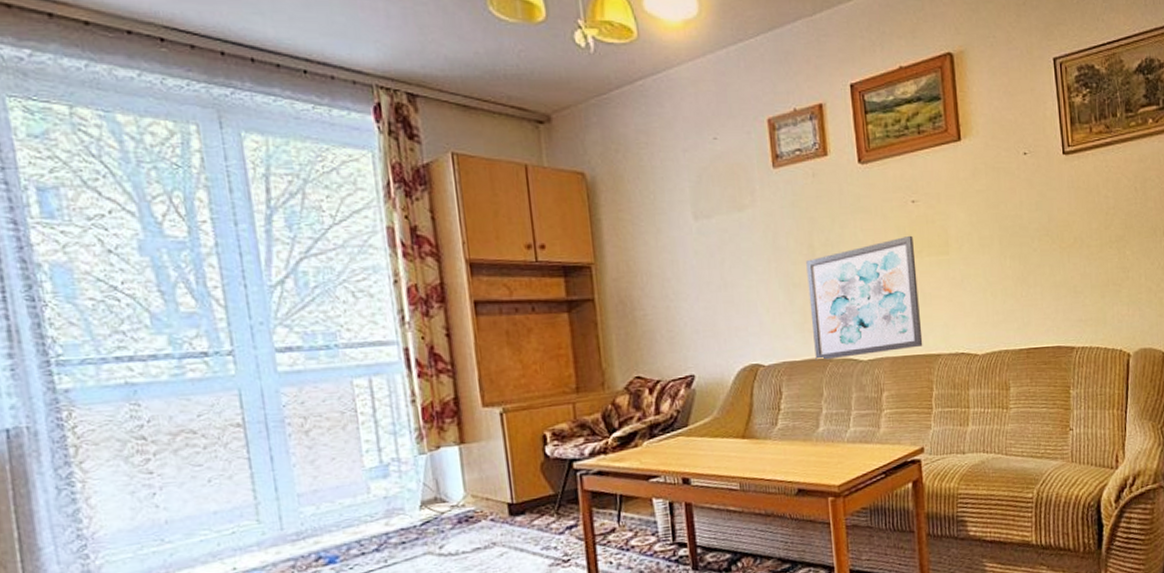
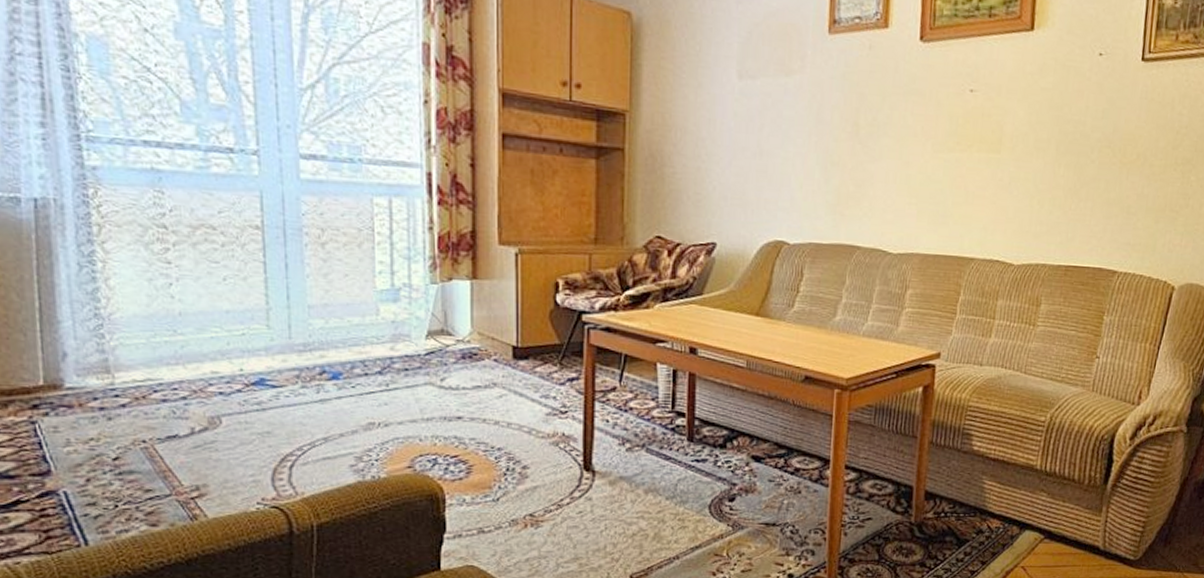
wall art: present [806,235,923,361] -> none [843,126,965,248]

